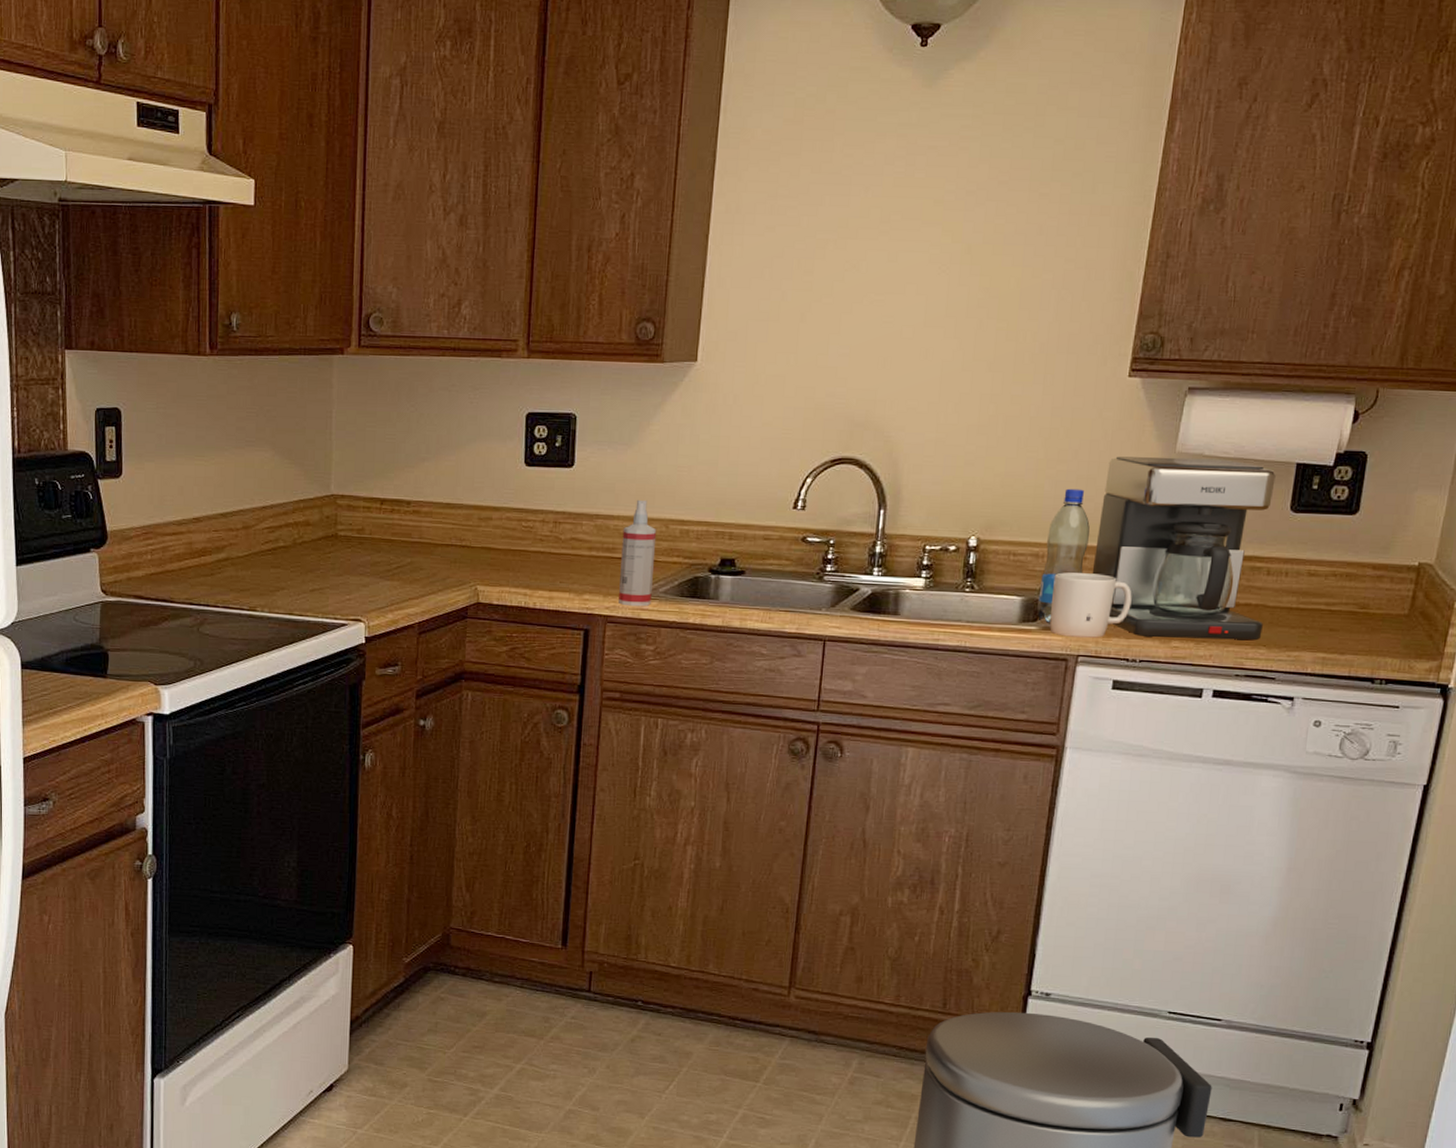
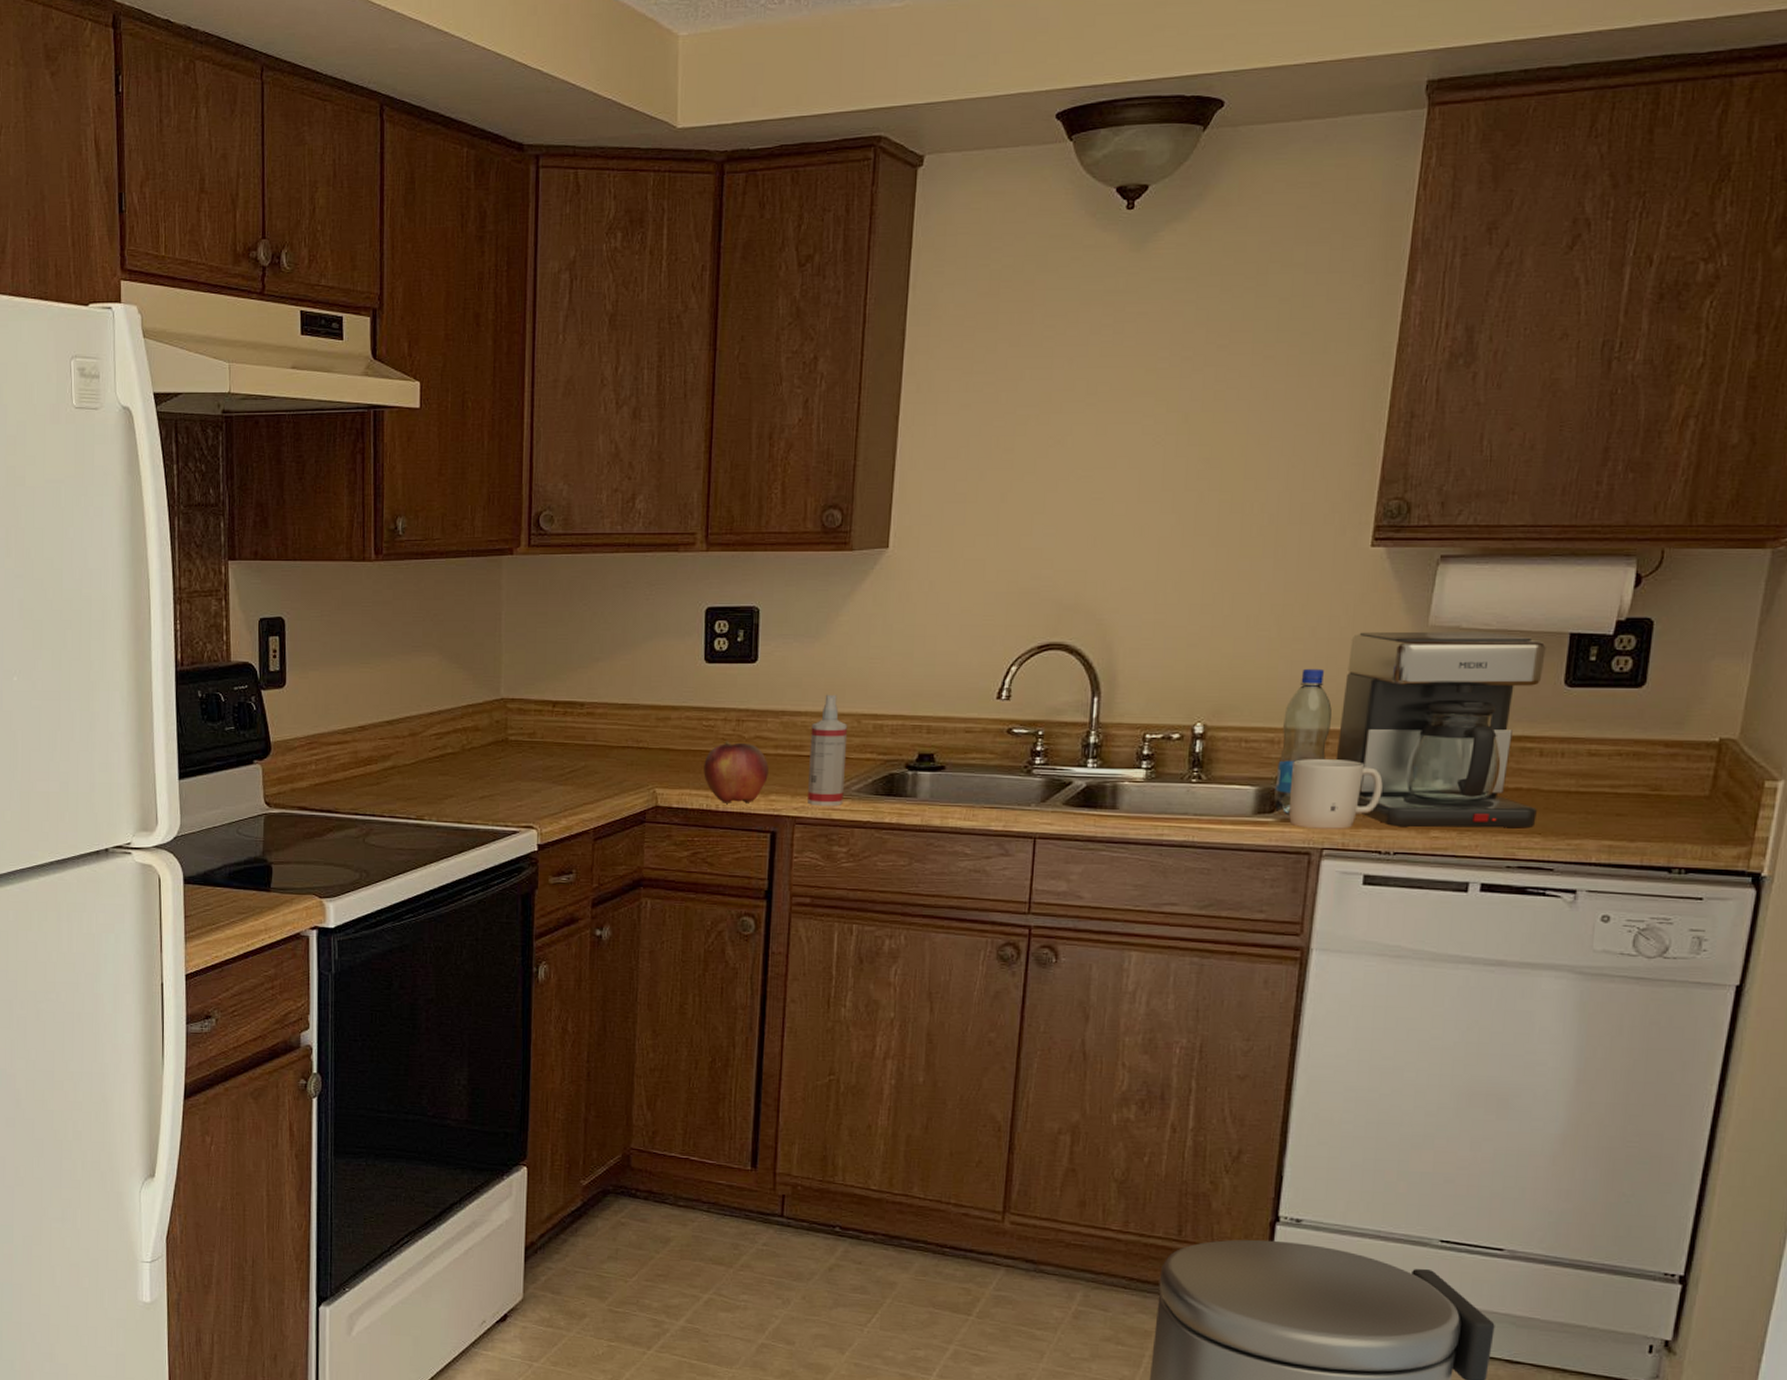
fruit: none [522,540,583,602] -> present [704,740,769,803]

